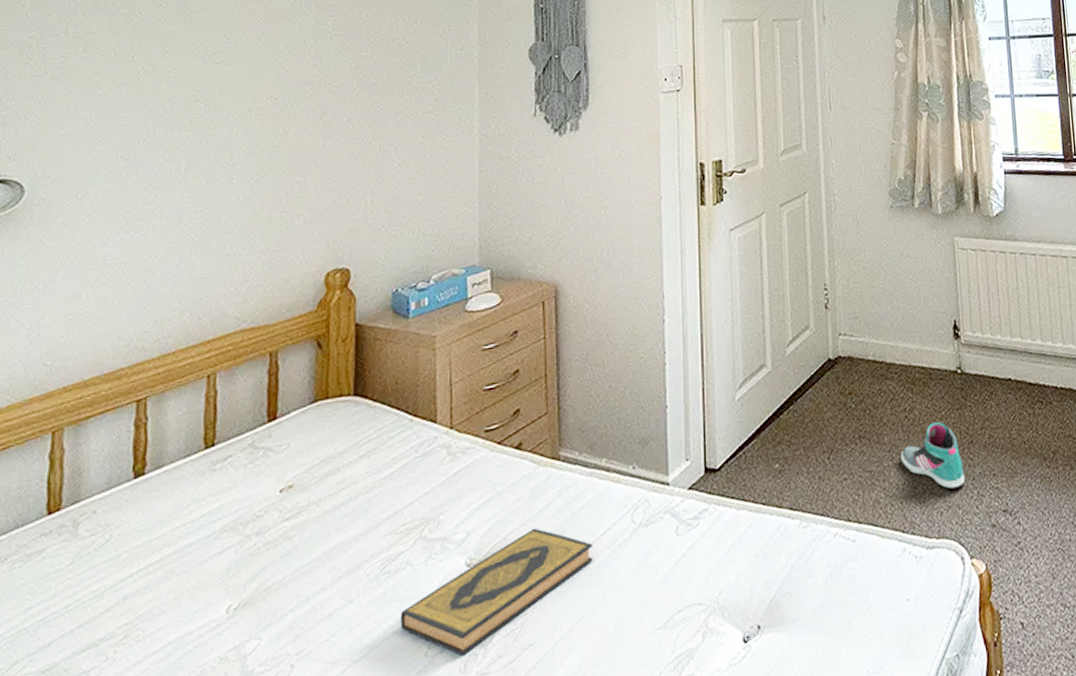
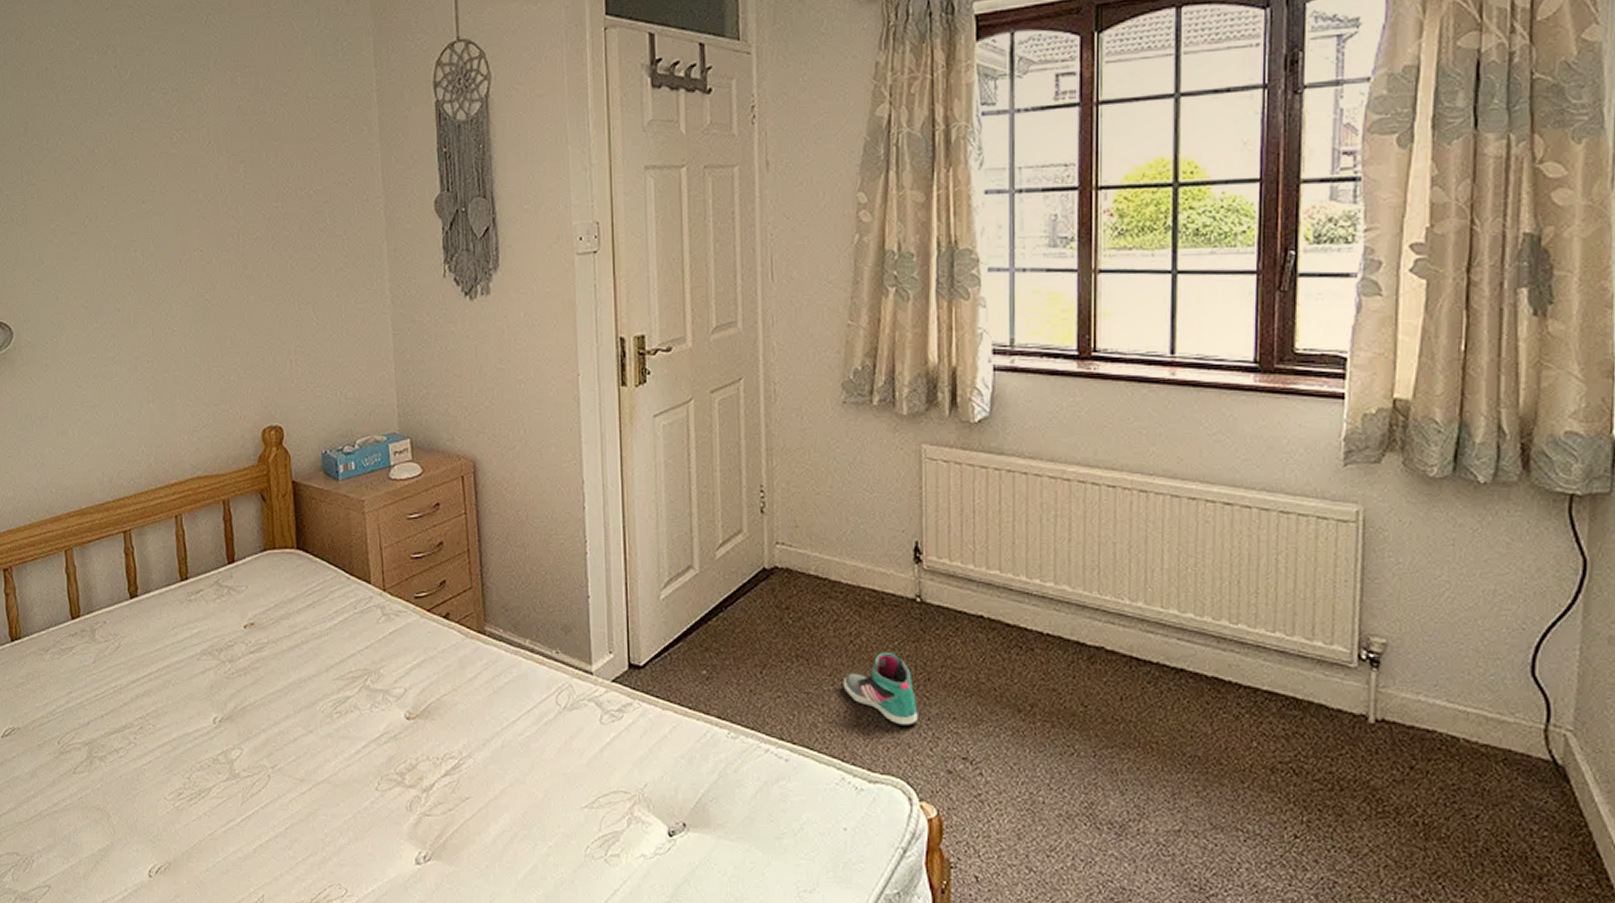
hardback book: present [400,528,594,657] -> none [352,694,521,797]

